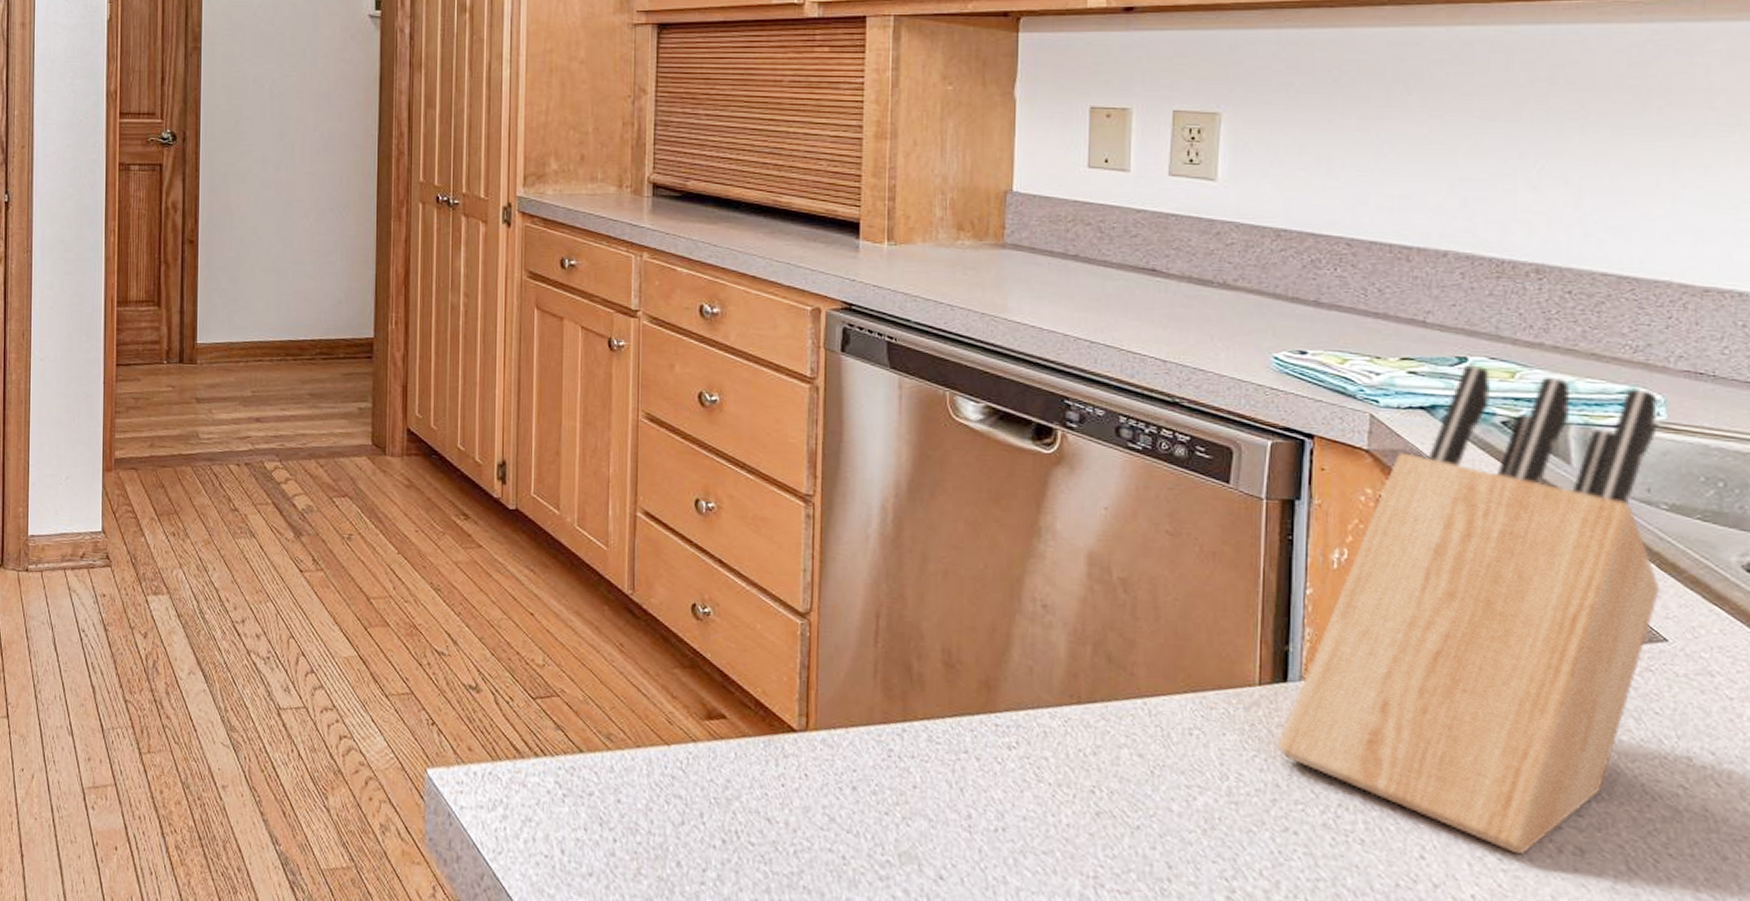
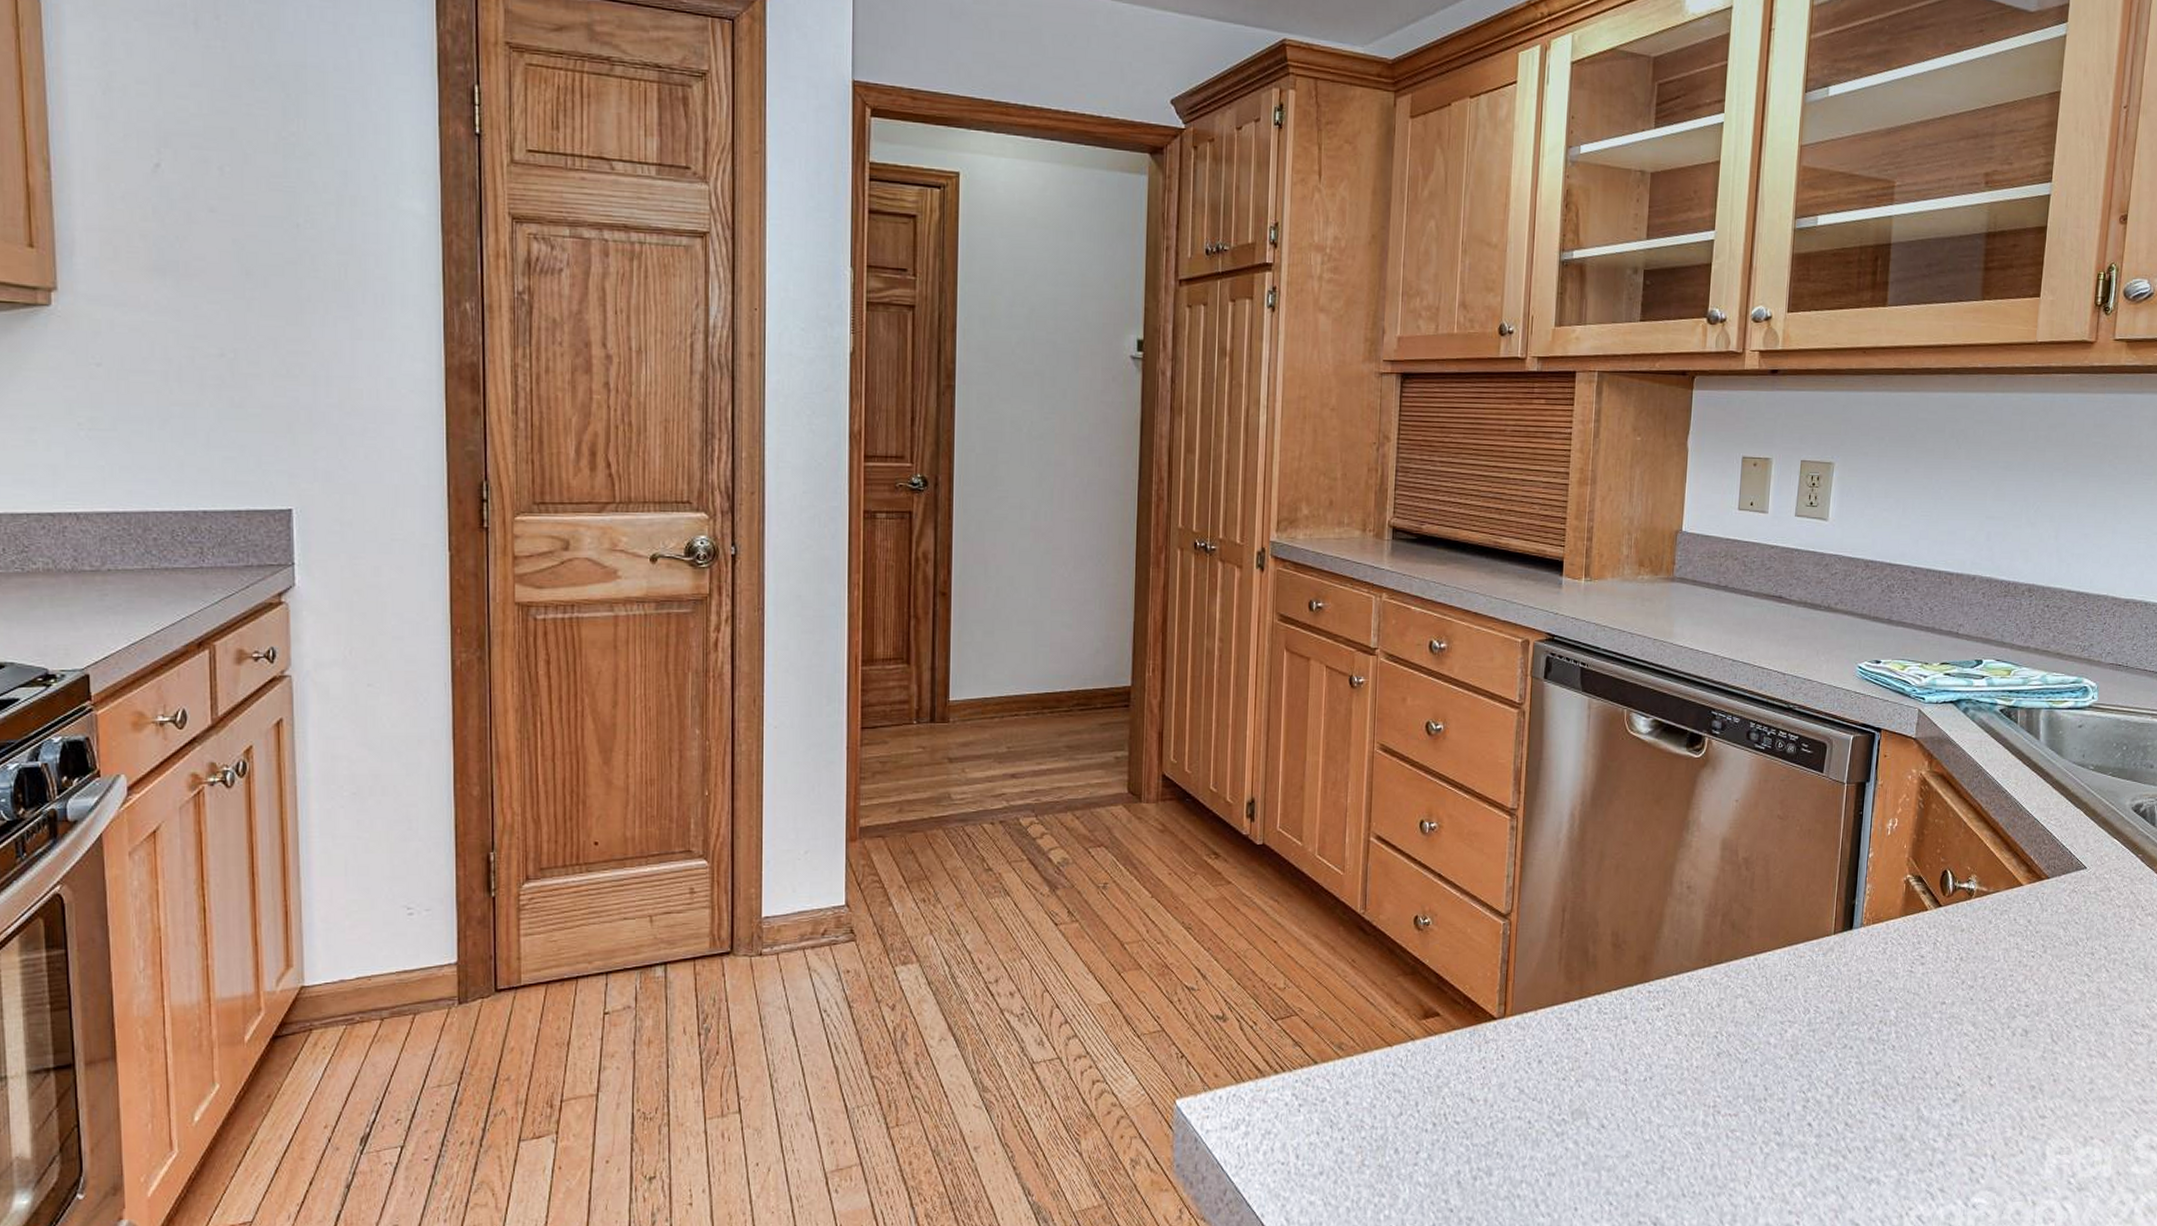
knife block: present [1278,365,1660,855] -> none [1843,666,2094,1041]

